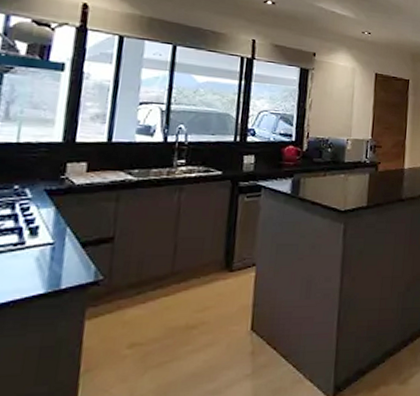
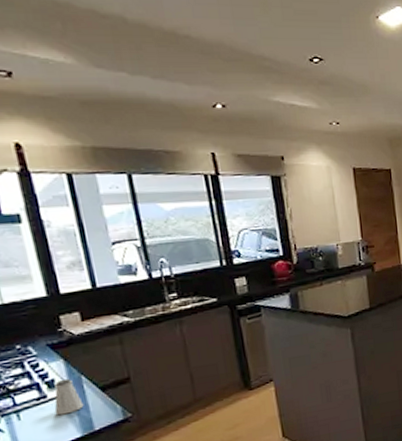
saltshaker: none [26,227,59,266] -> present [54,378,84,416]

